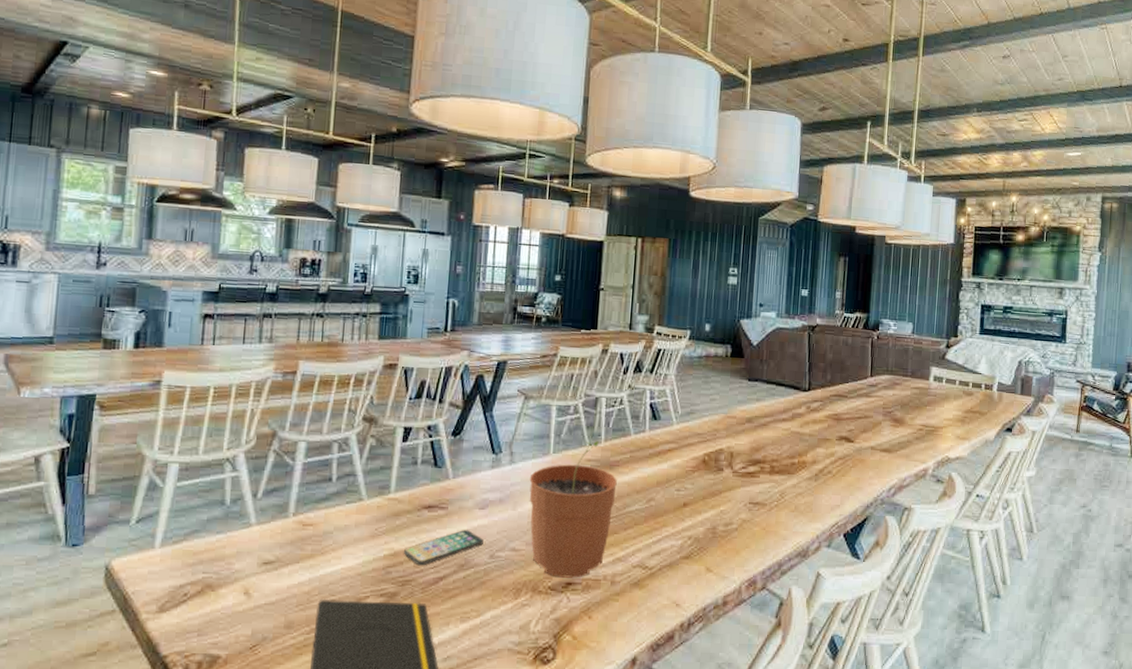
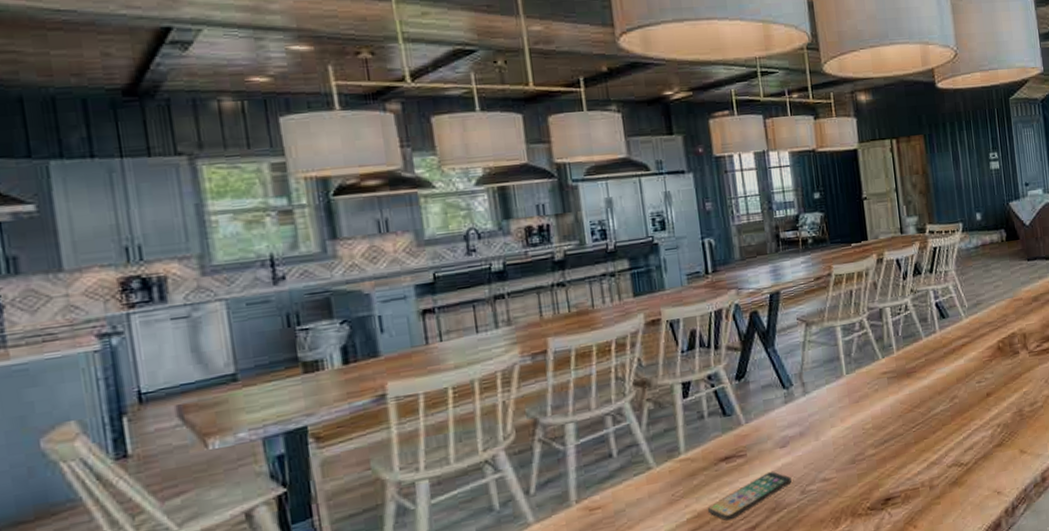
plant pot: present [529,441,617,578] -> none [827,352,919,496]

